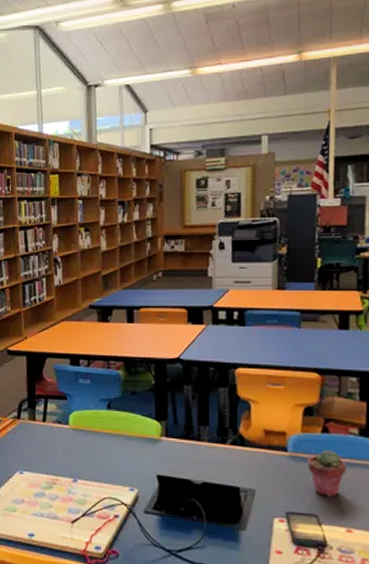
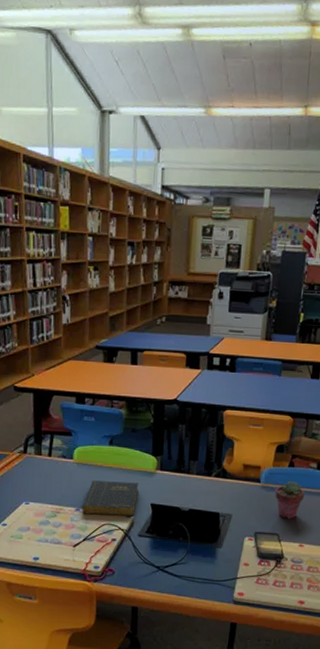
book: none [80,448,142,490] -> present [82,480,139,516]

